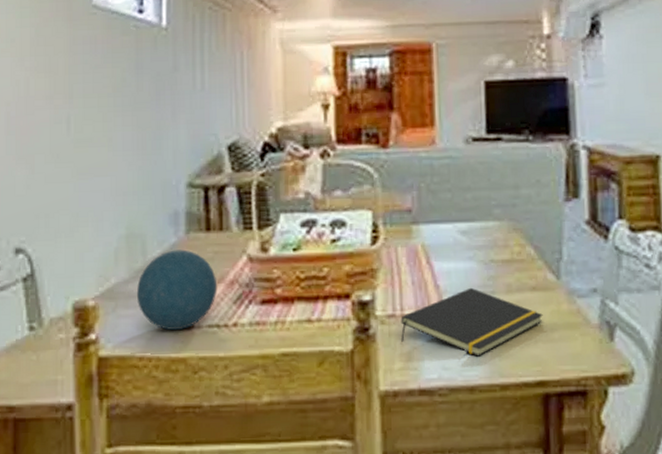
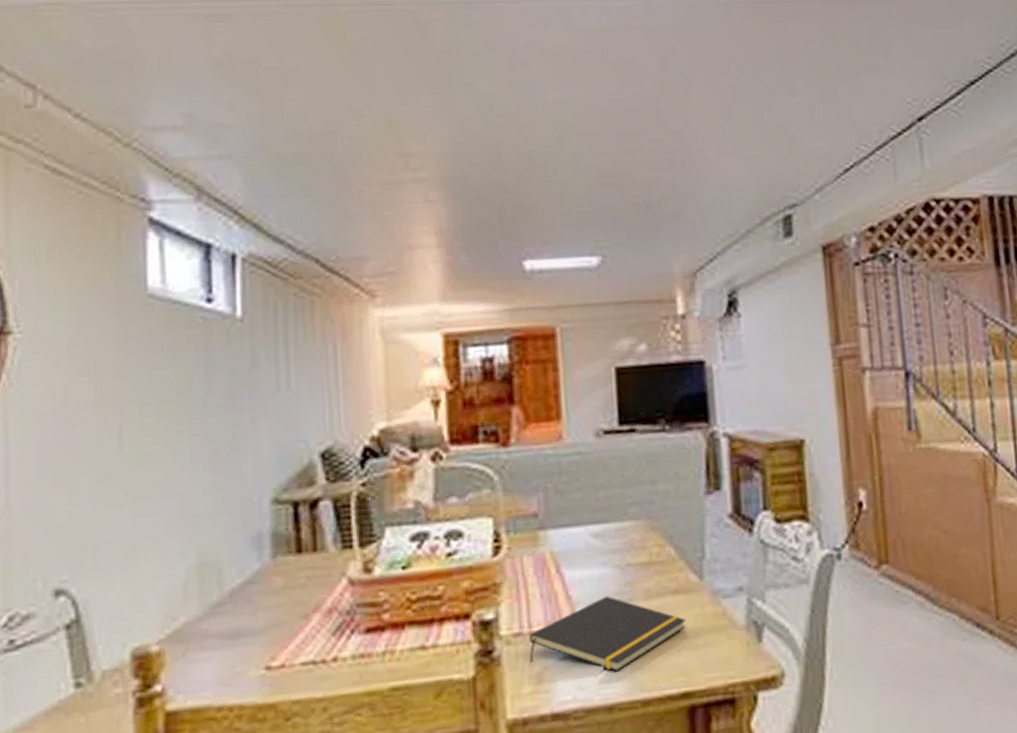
decorative orb: present [136,249,218,331] -> none [212,576,312,673]

